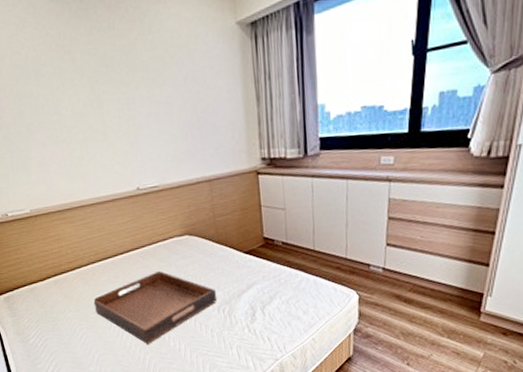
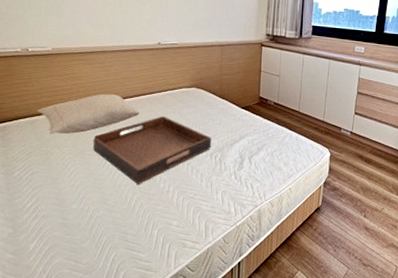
pillow: none [33,252,134,301] -> present [37,93,140,135]

